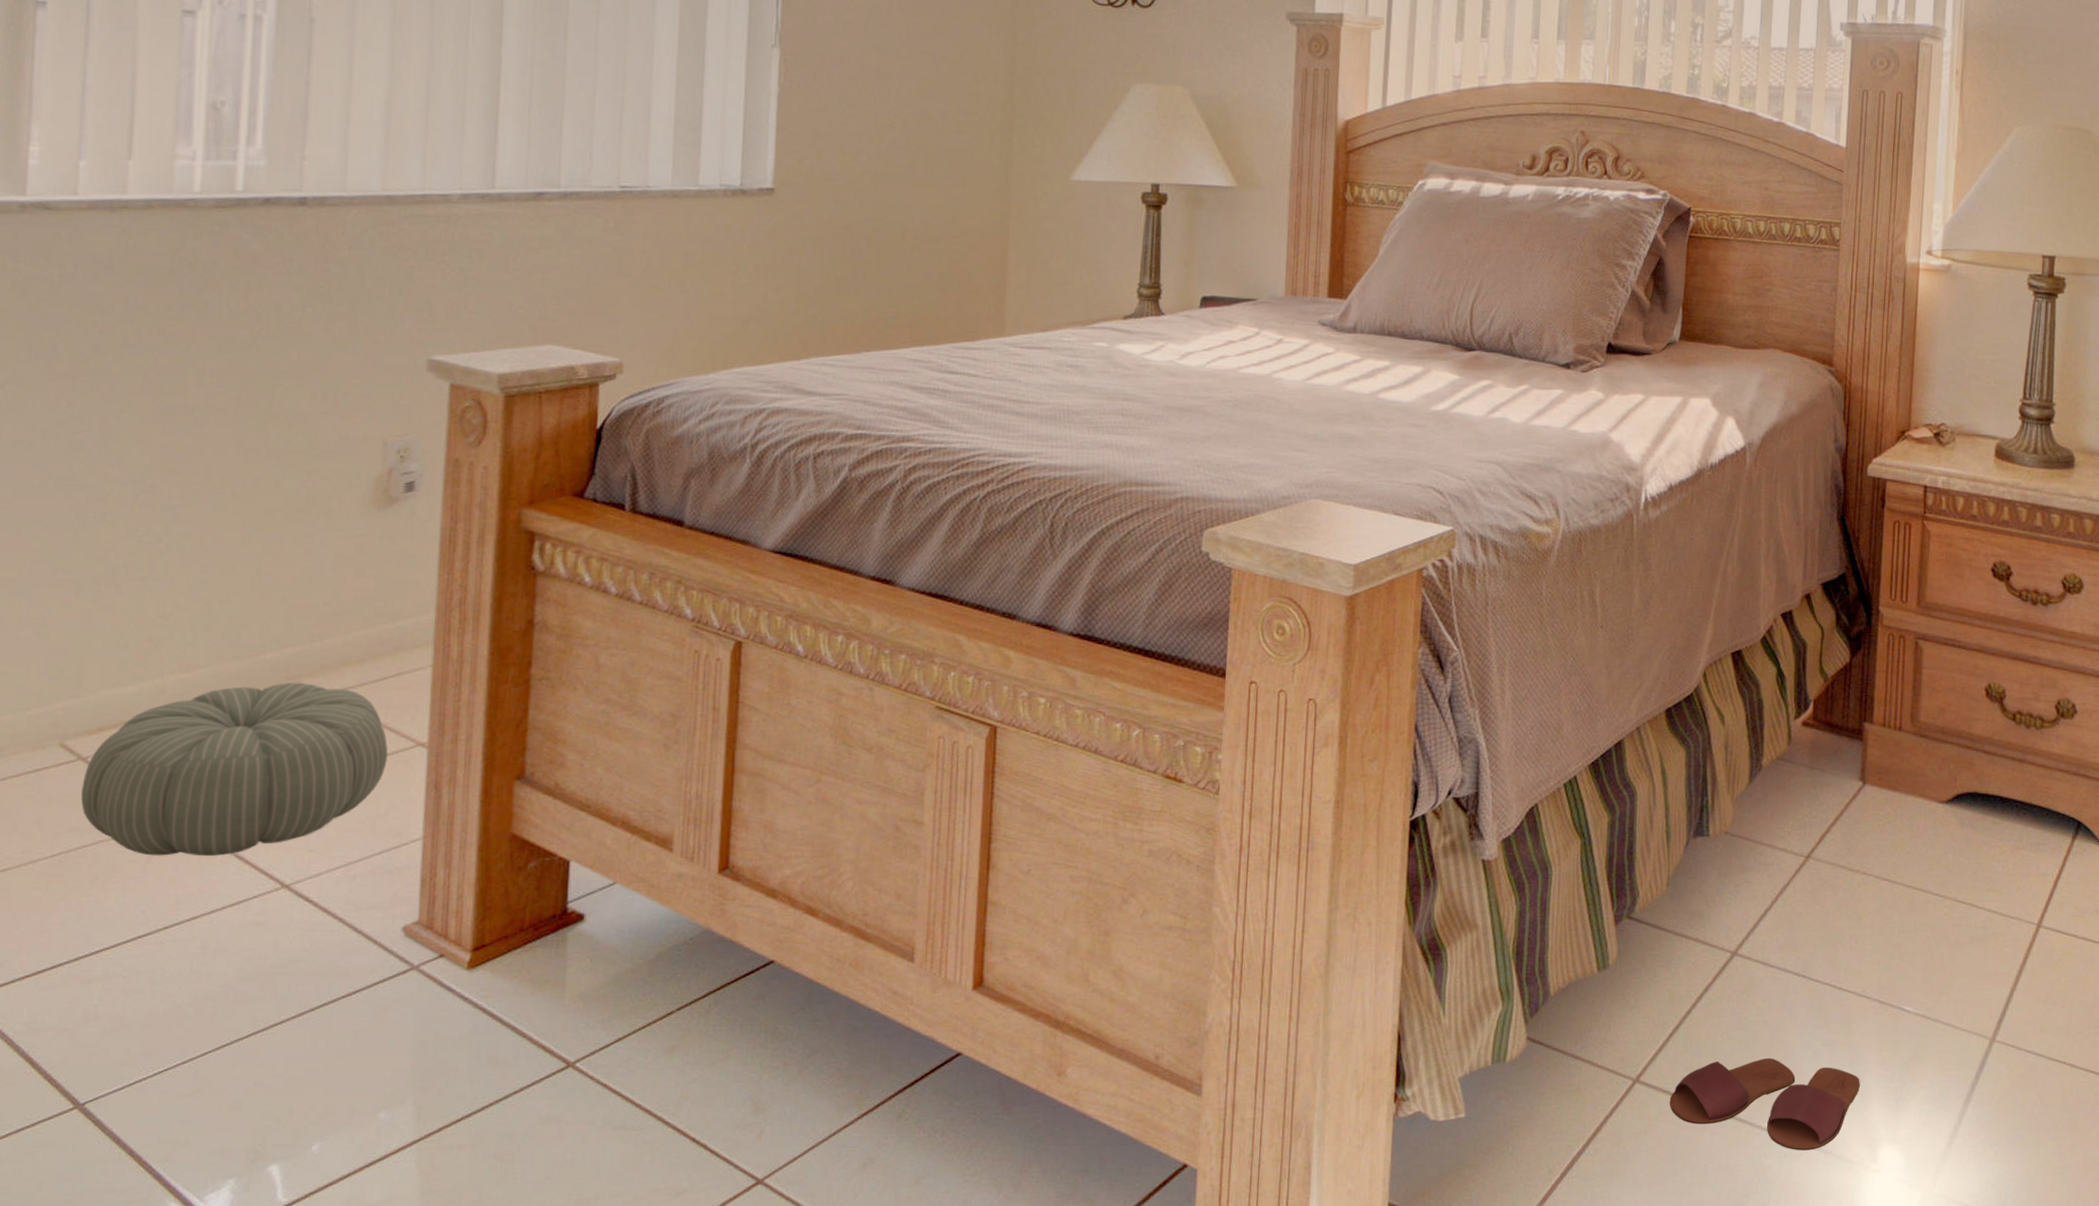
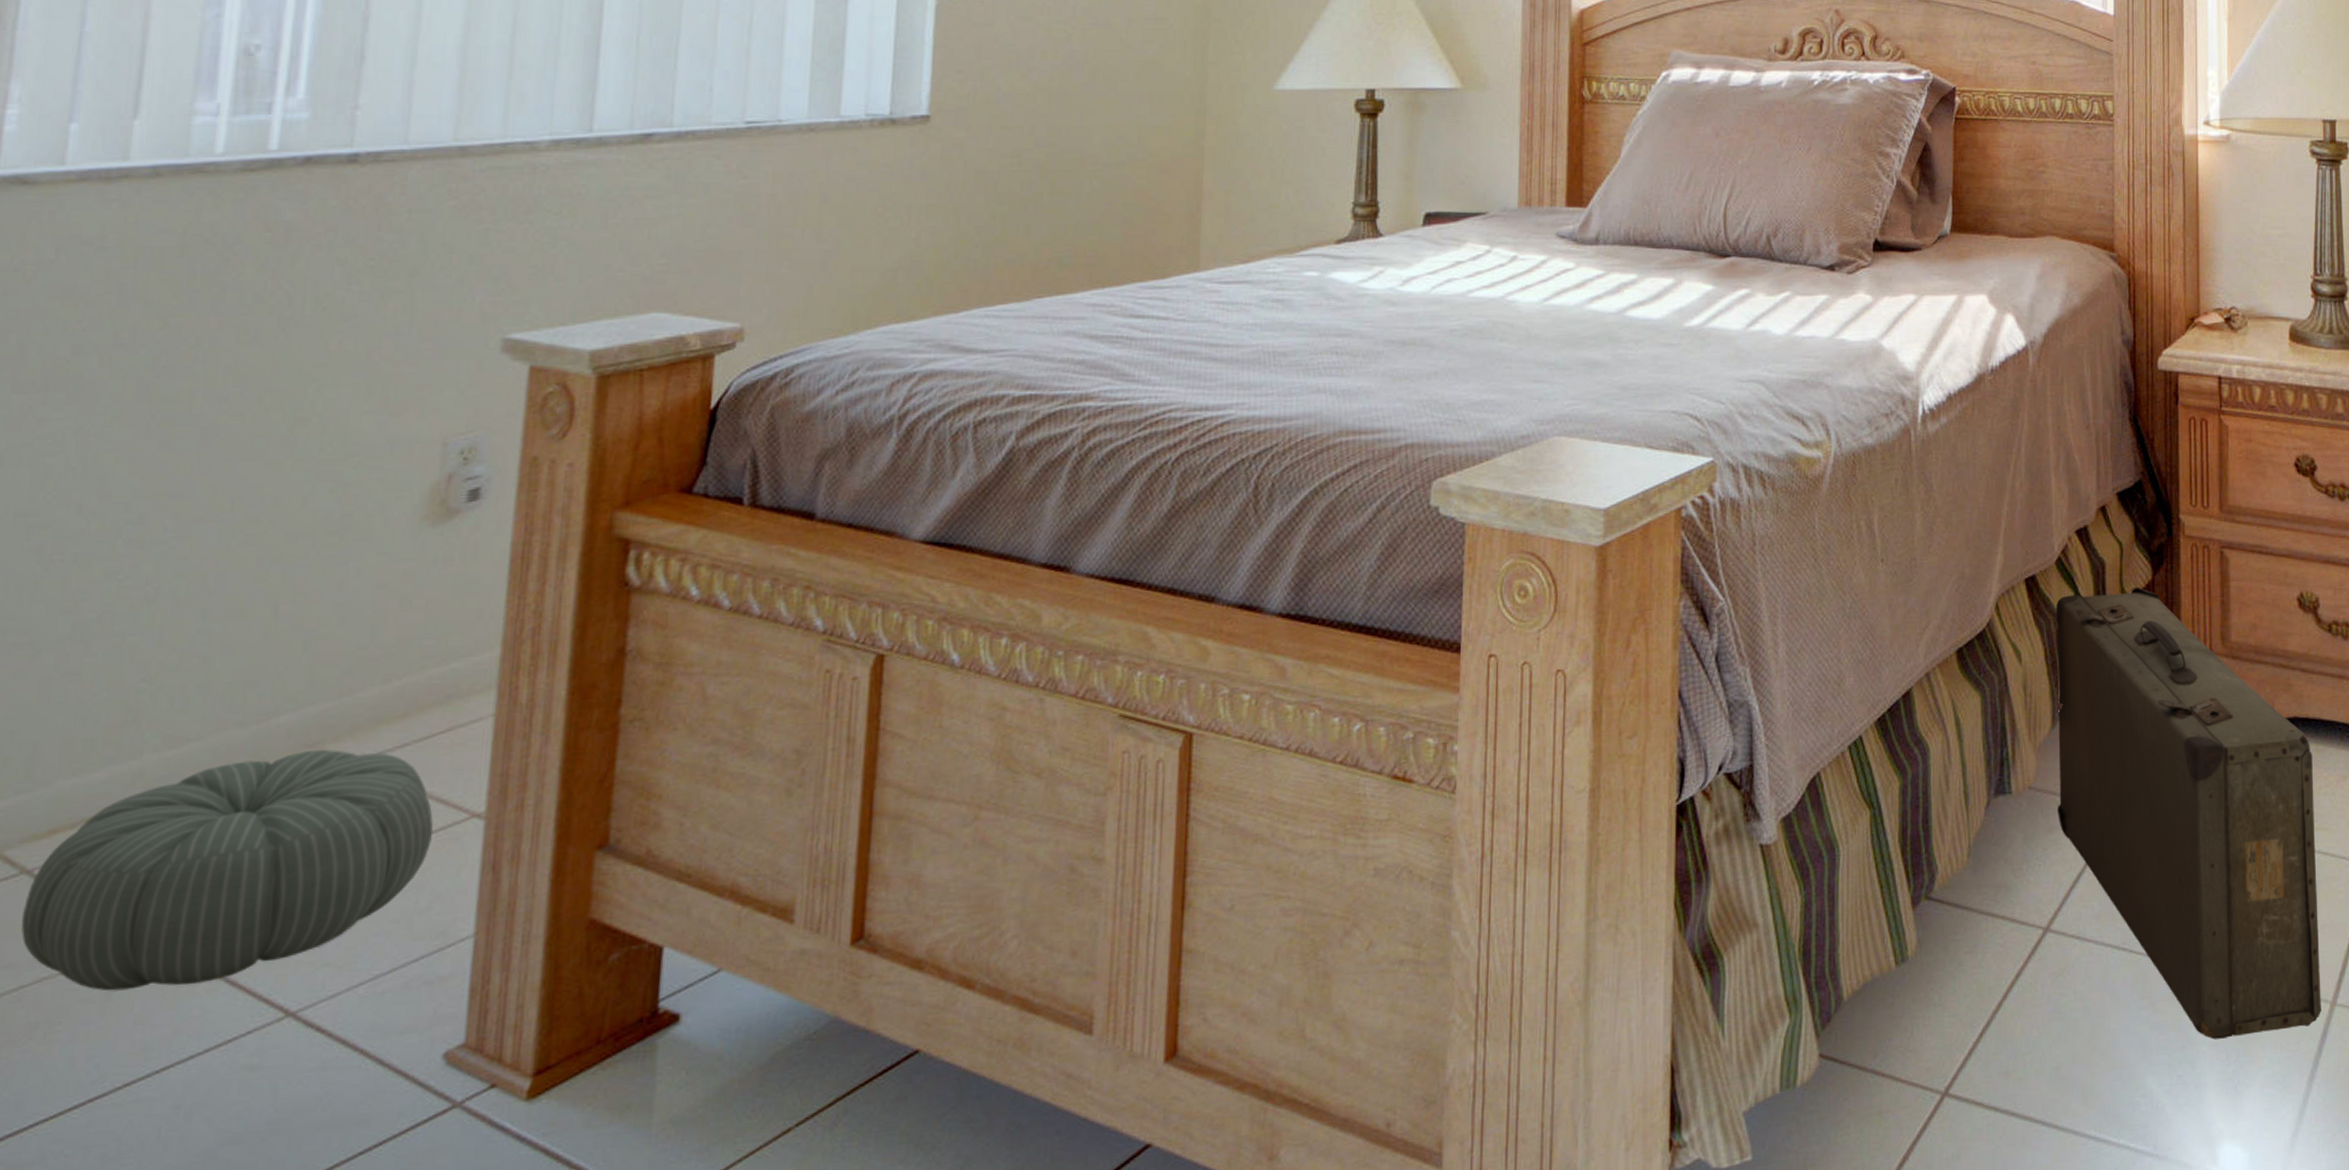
slippers: present [1670,1057,1860,1150] -> none [1984,1050,2193,1160]
suitcase: none [1749,668,1989,1059] -> present [2056,587,2321,1040]

